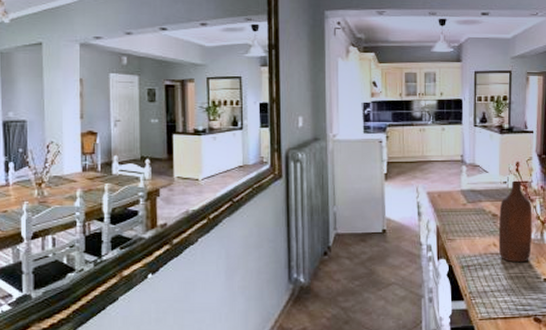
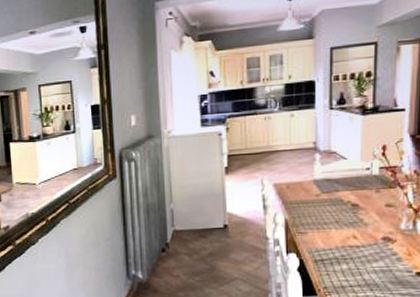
bottle: present [498,180,533,263] -> none [359,166,403,256]

